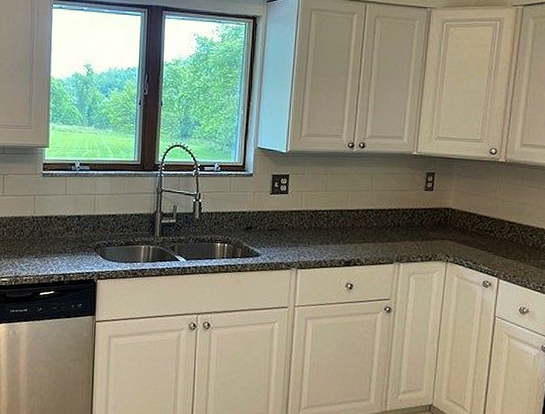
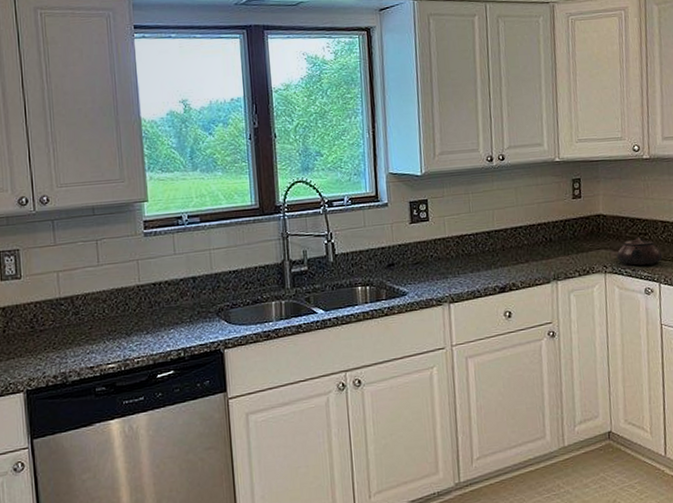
teapot: none [460,233,505,261] -> present [616,237,663,266]

